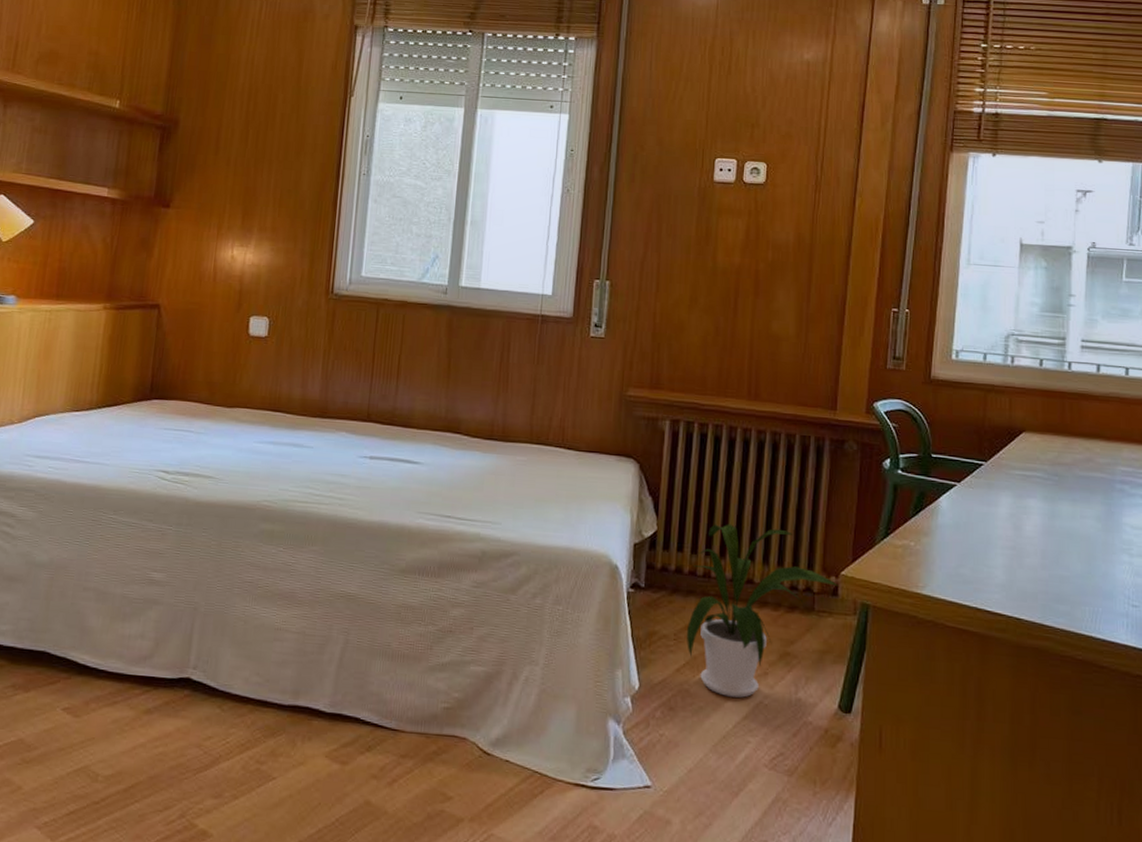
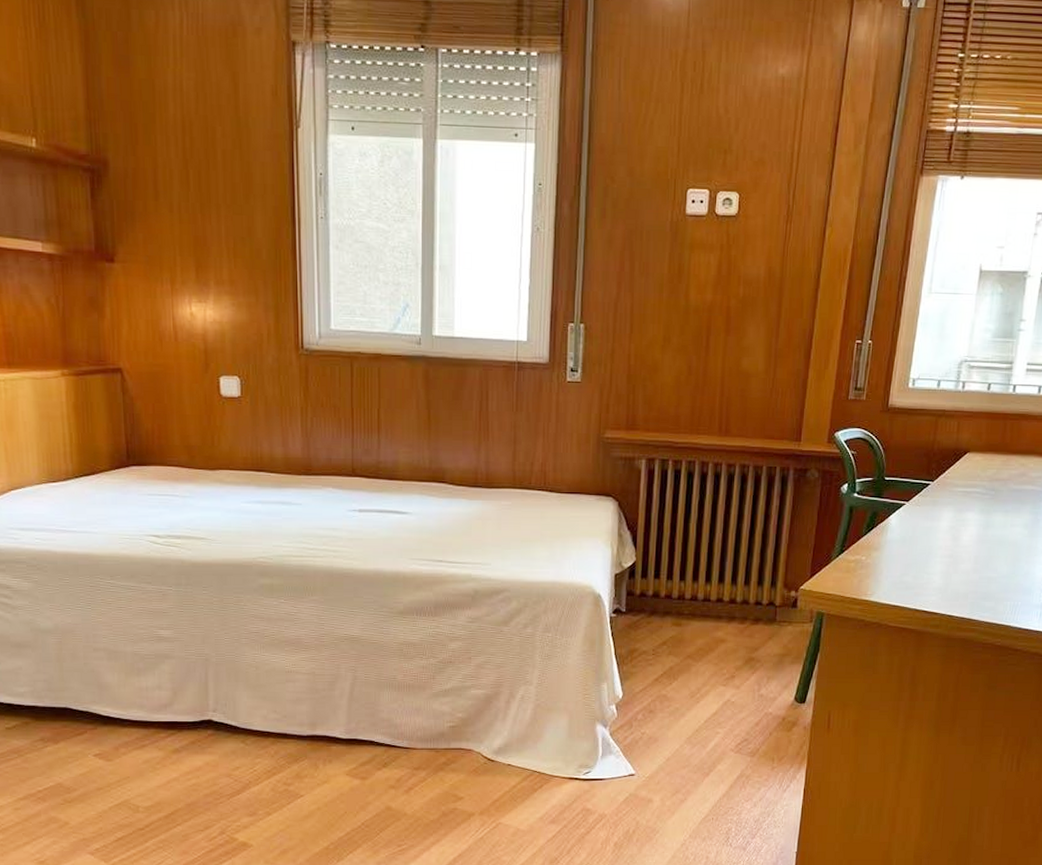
house plant: present [687,524,839,698] -> none [664,551,798,698]

